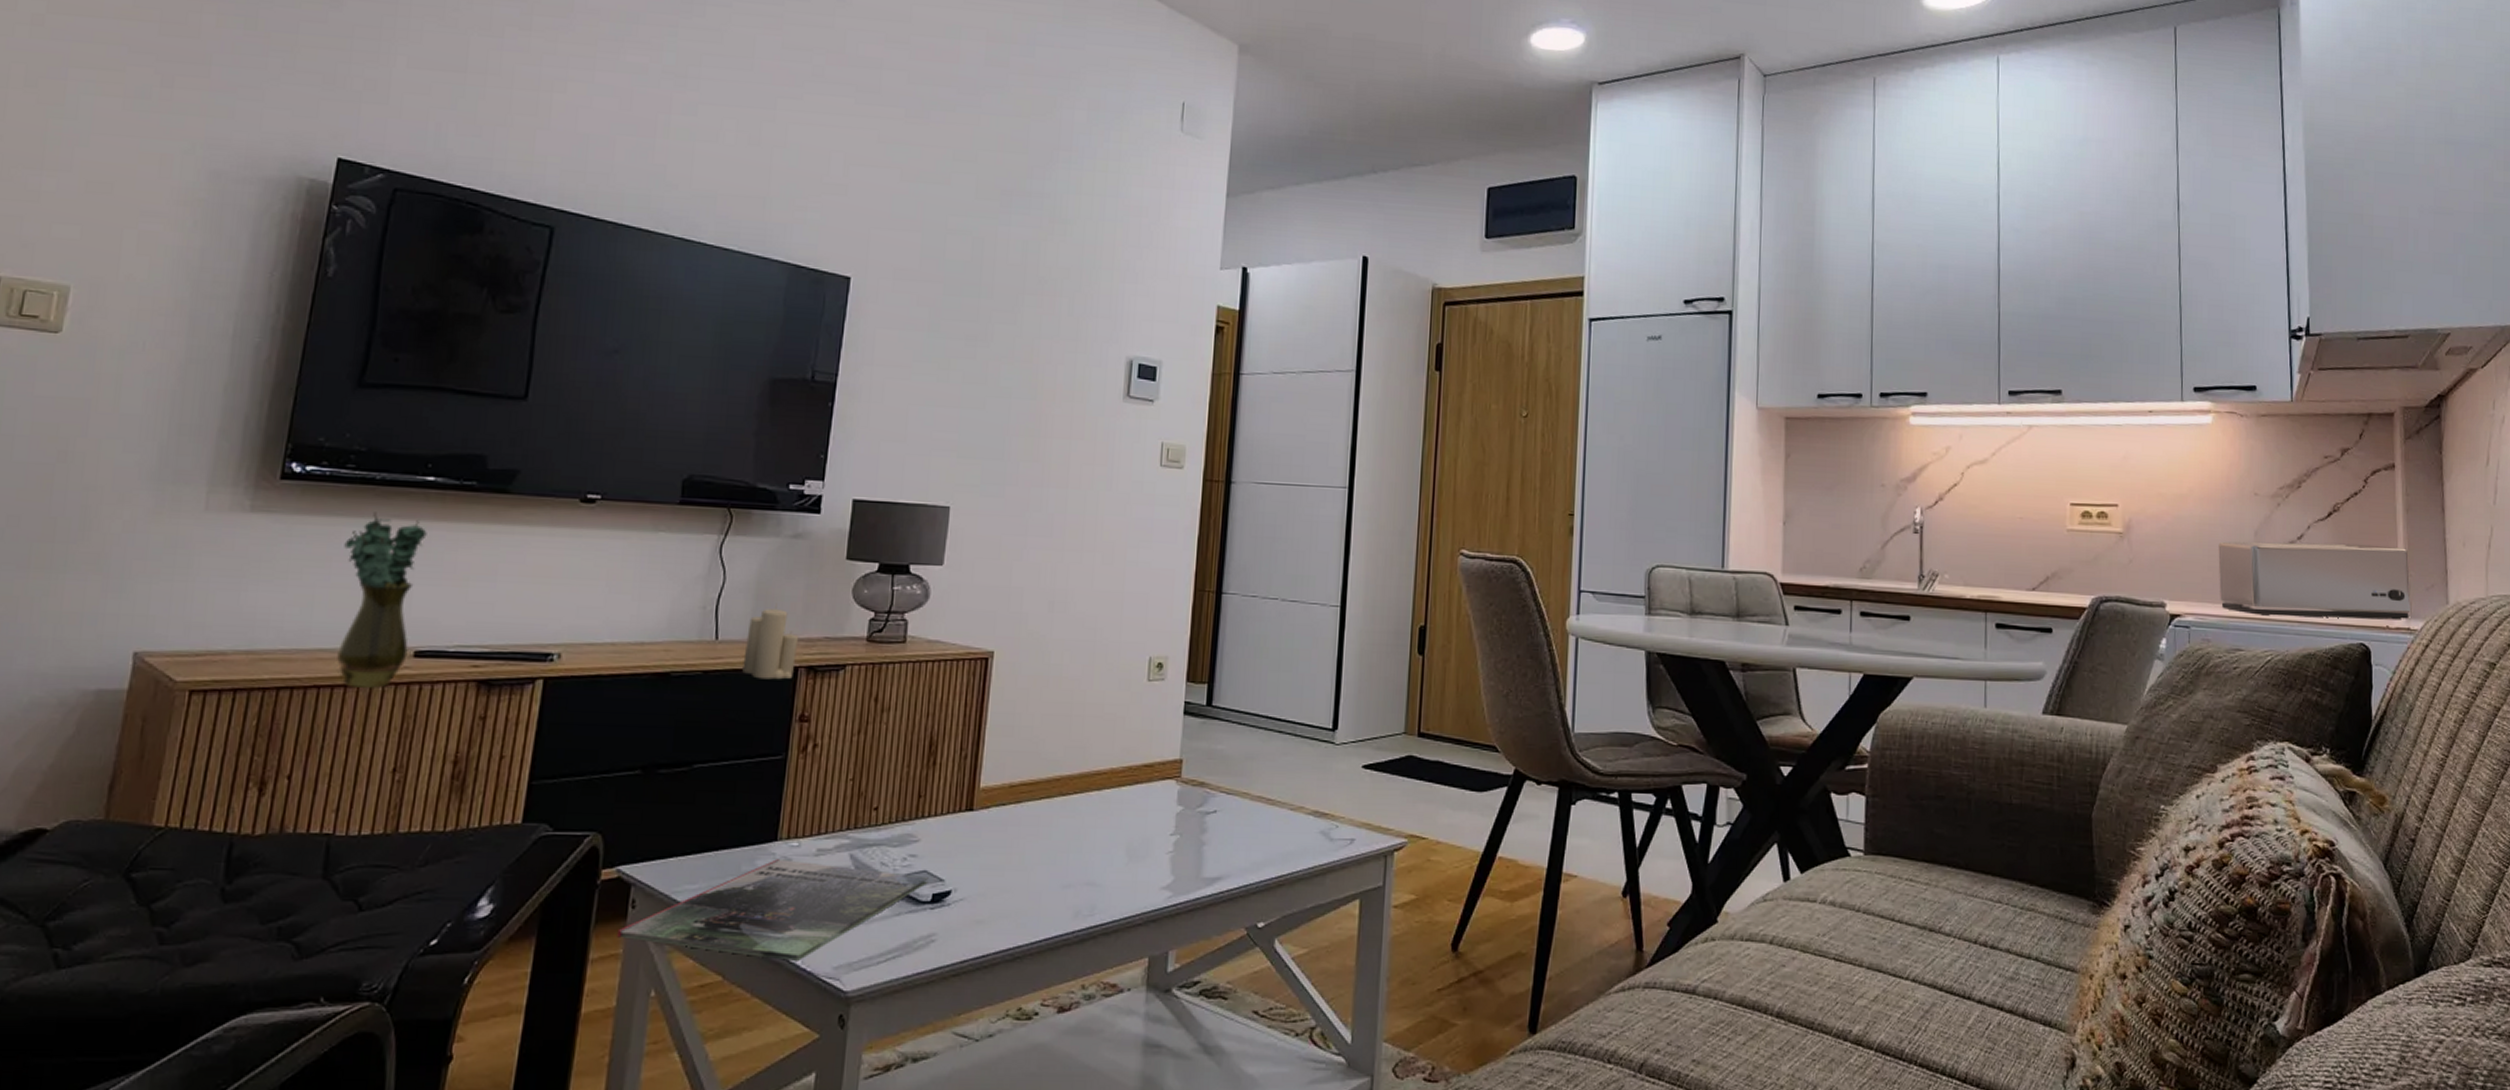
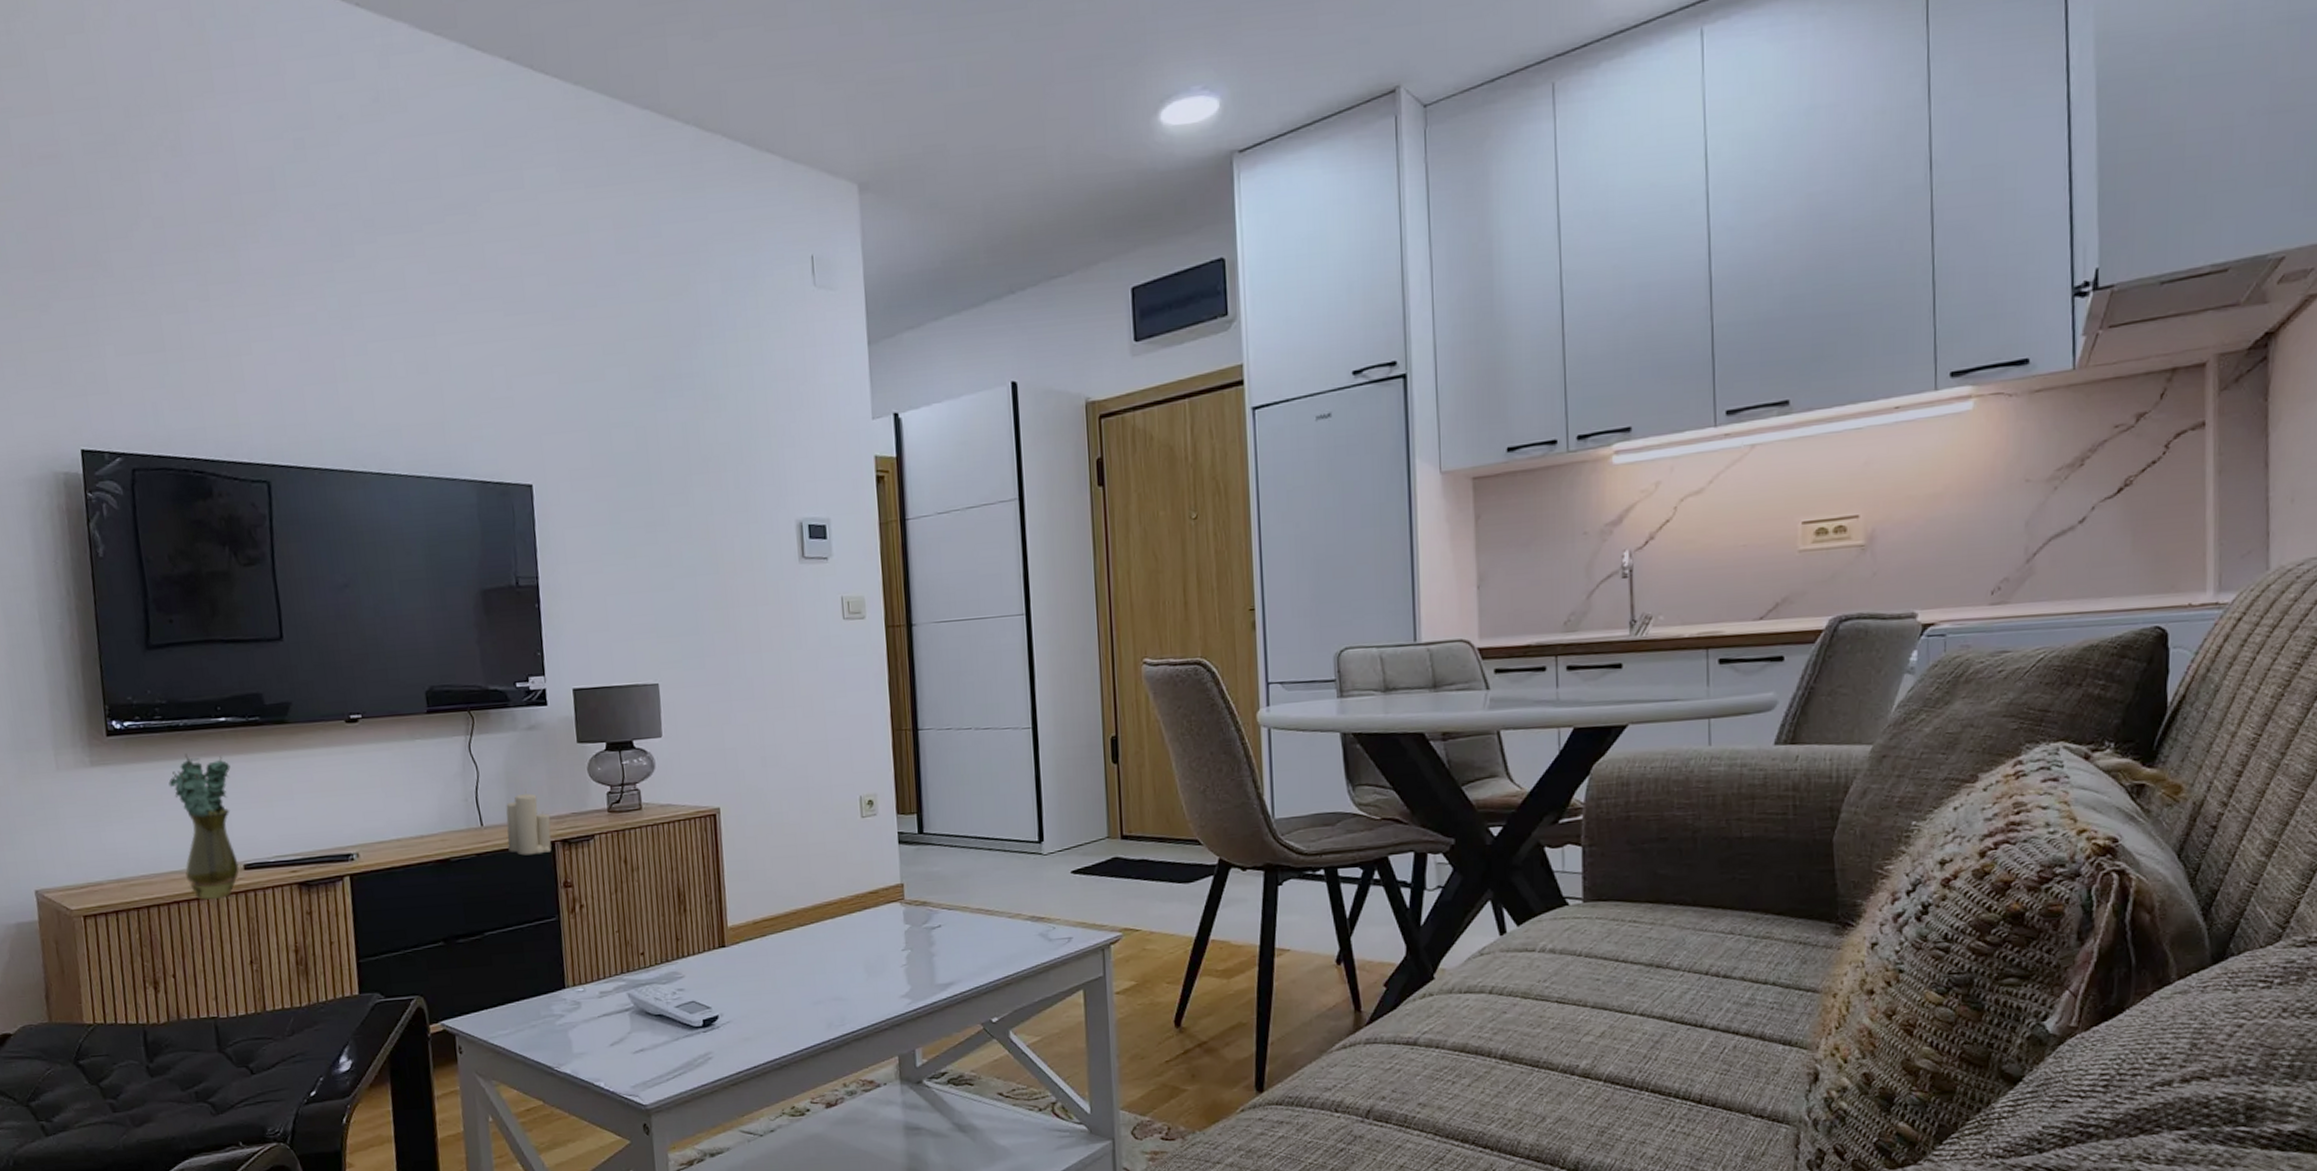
magazine: present [617,859,929,962] -> none [452,1003,698,1085]
toaster: present [2218,541,2411,620] -> none [1980,515,2221,613]

